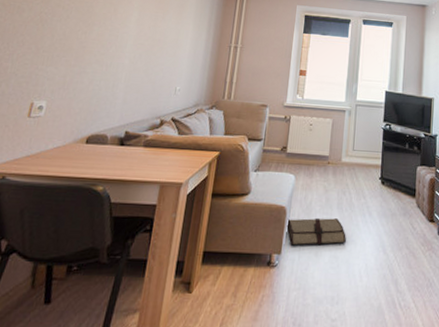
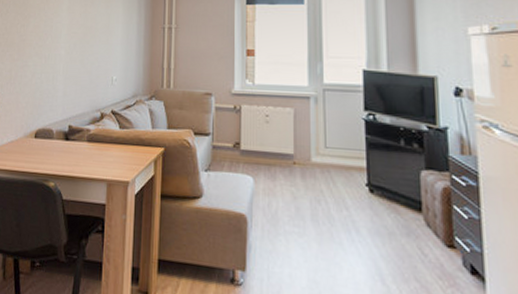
tool roll: present [286,217,346,246] -> none [249,229,327,265]

